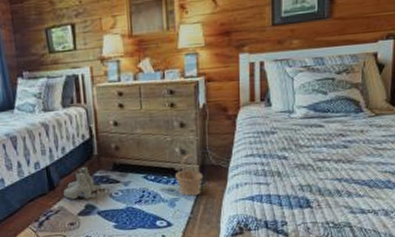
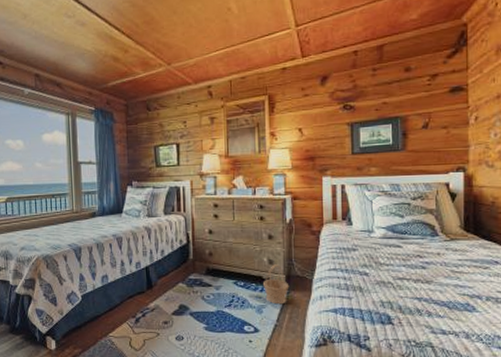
boots: present [63,166,95,200] -> none [160,269,189,300]

